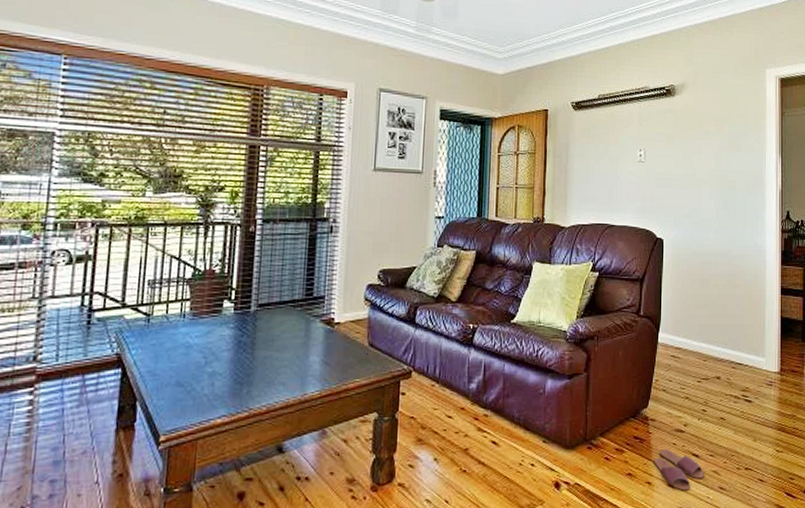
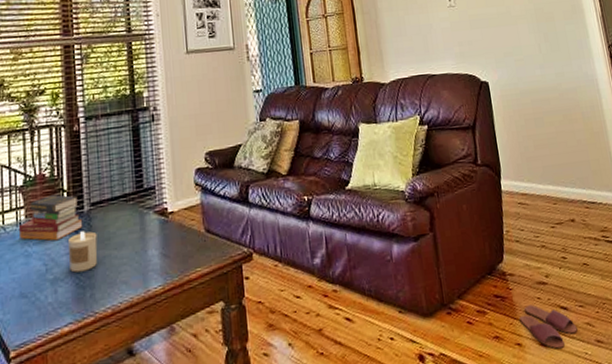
books: none [181,292,248,336] -> present [18,194,83,241]
candle: none [229,330,261,369] -> present [67,231,98,273]

